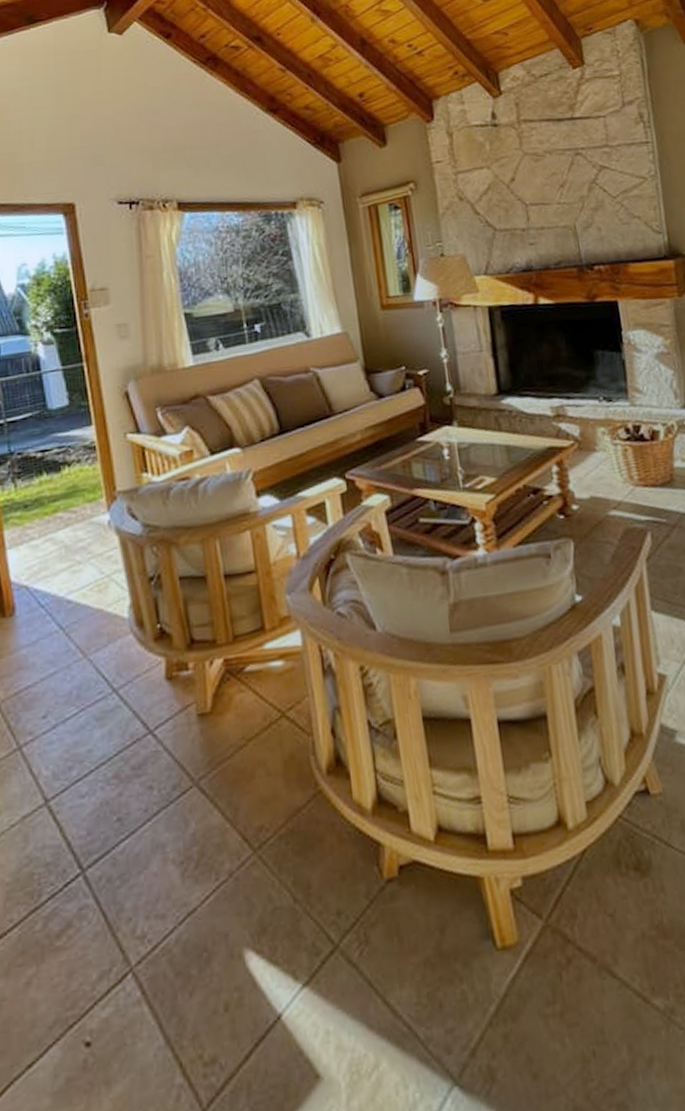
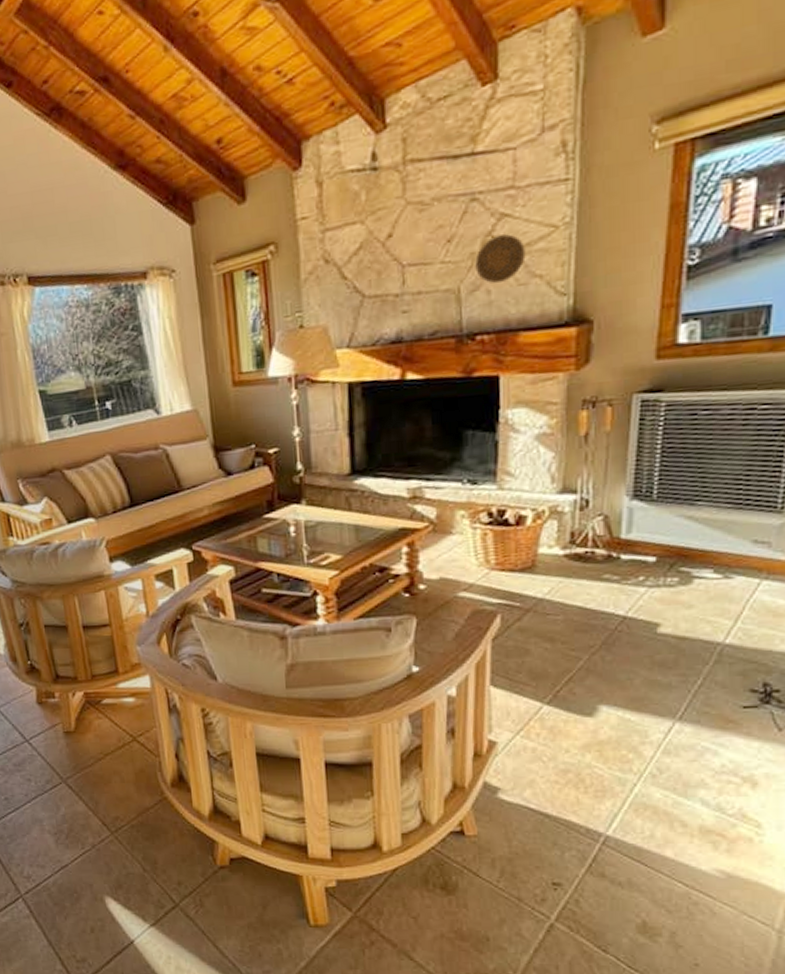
decorative plate: none [585,182,625,223] -> present [475,234,526,284]

